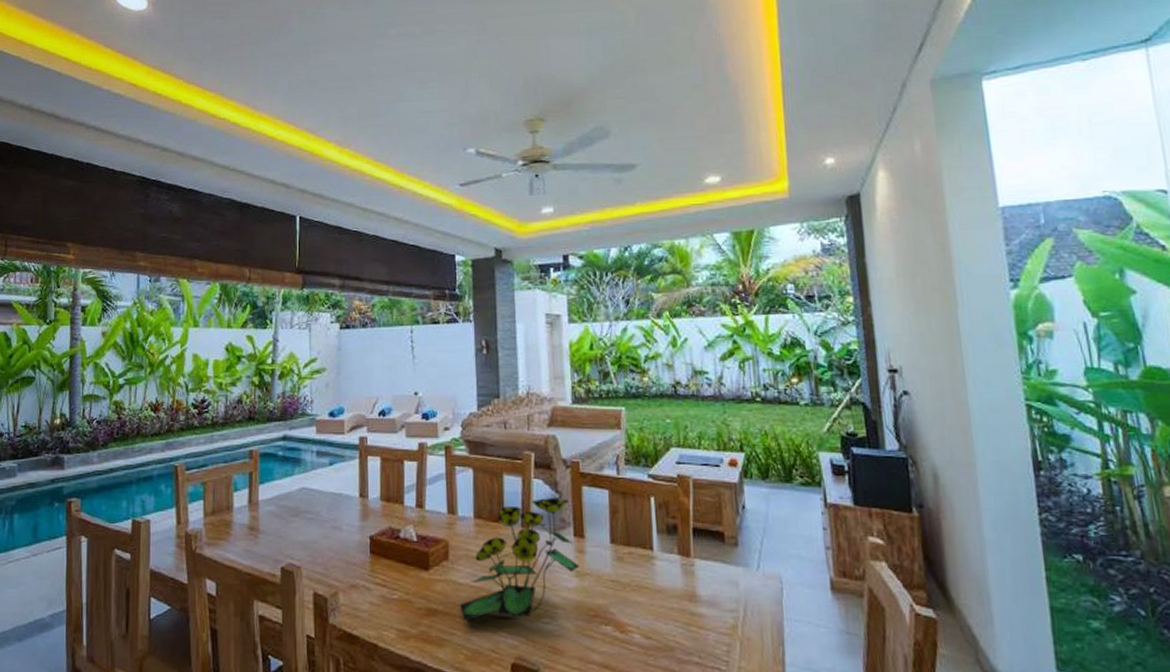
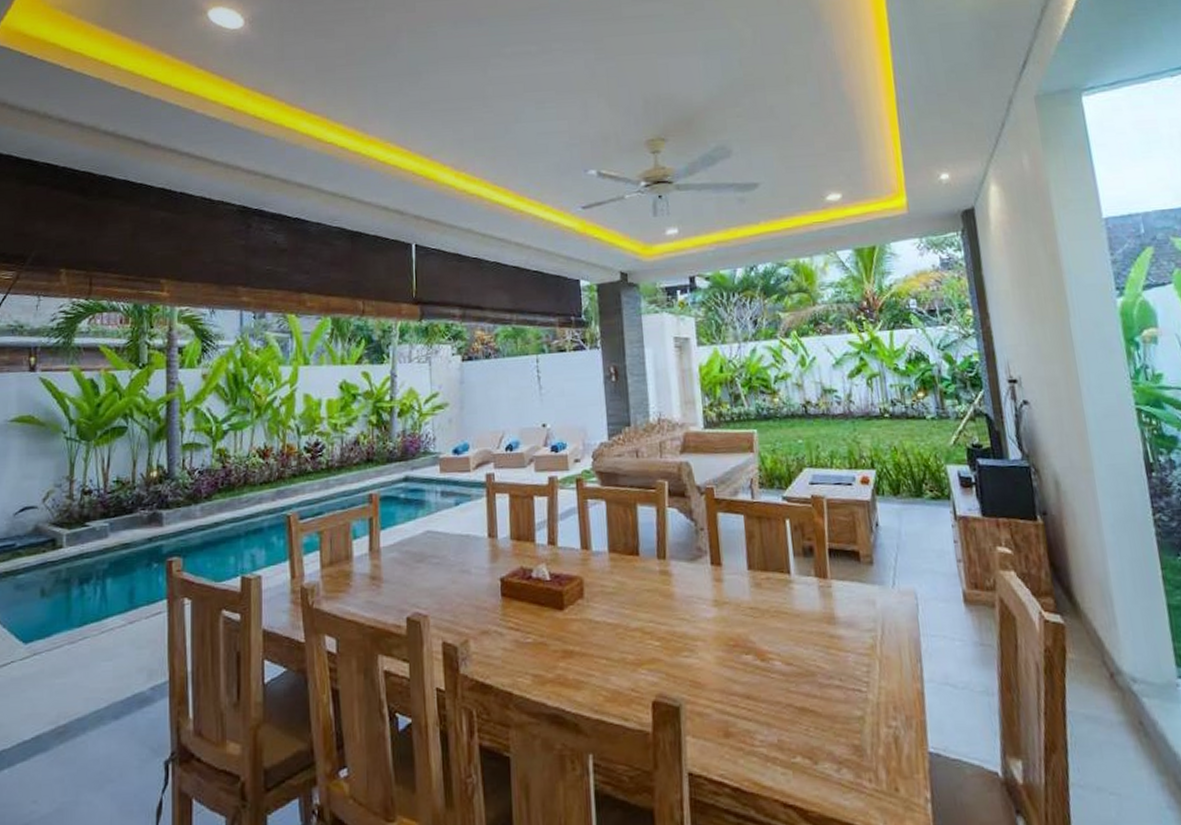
flower arrangement: present [460,497,580,622] -> none [597,525,718,661]

